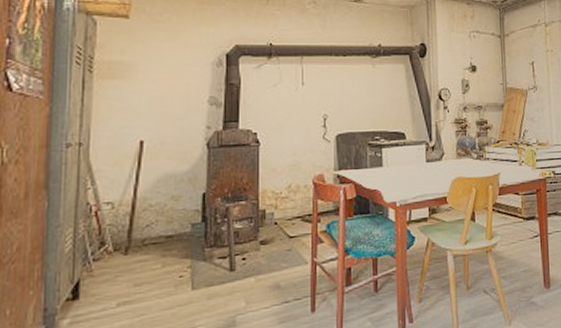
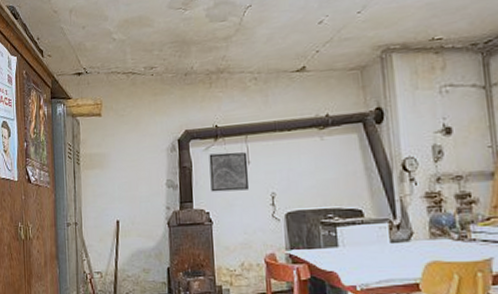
wall art: none [260,72,302,112] -> present [209,152,250,192]

